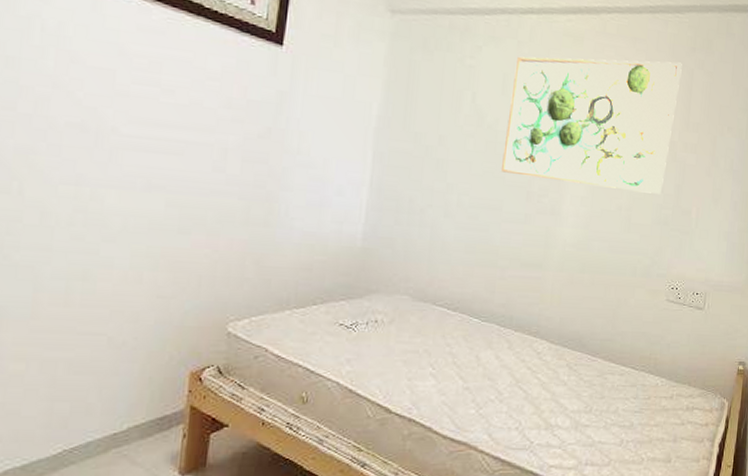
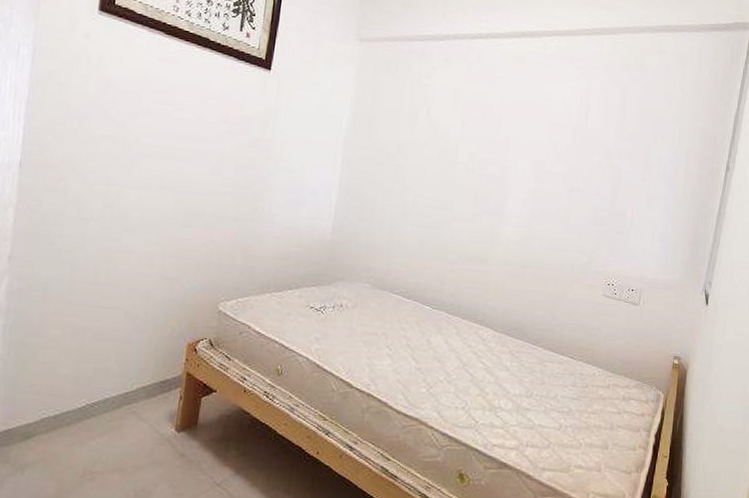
wall art: present [500,56,682,194] -> none [451,75,617,198]

